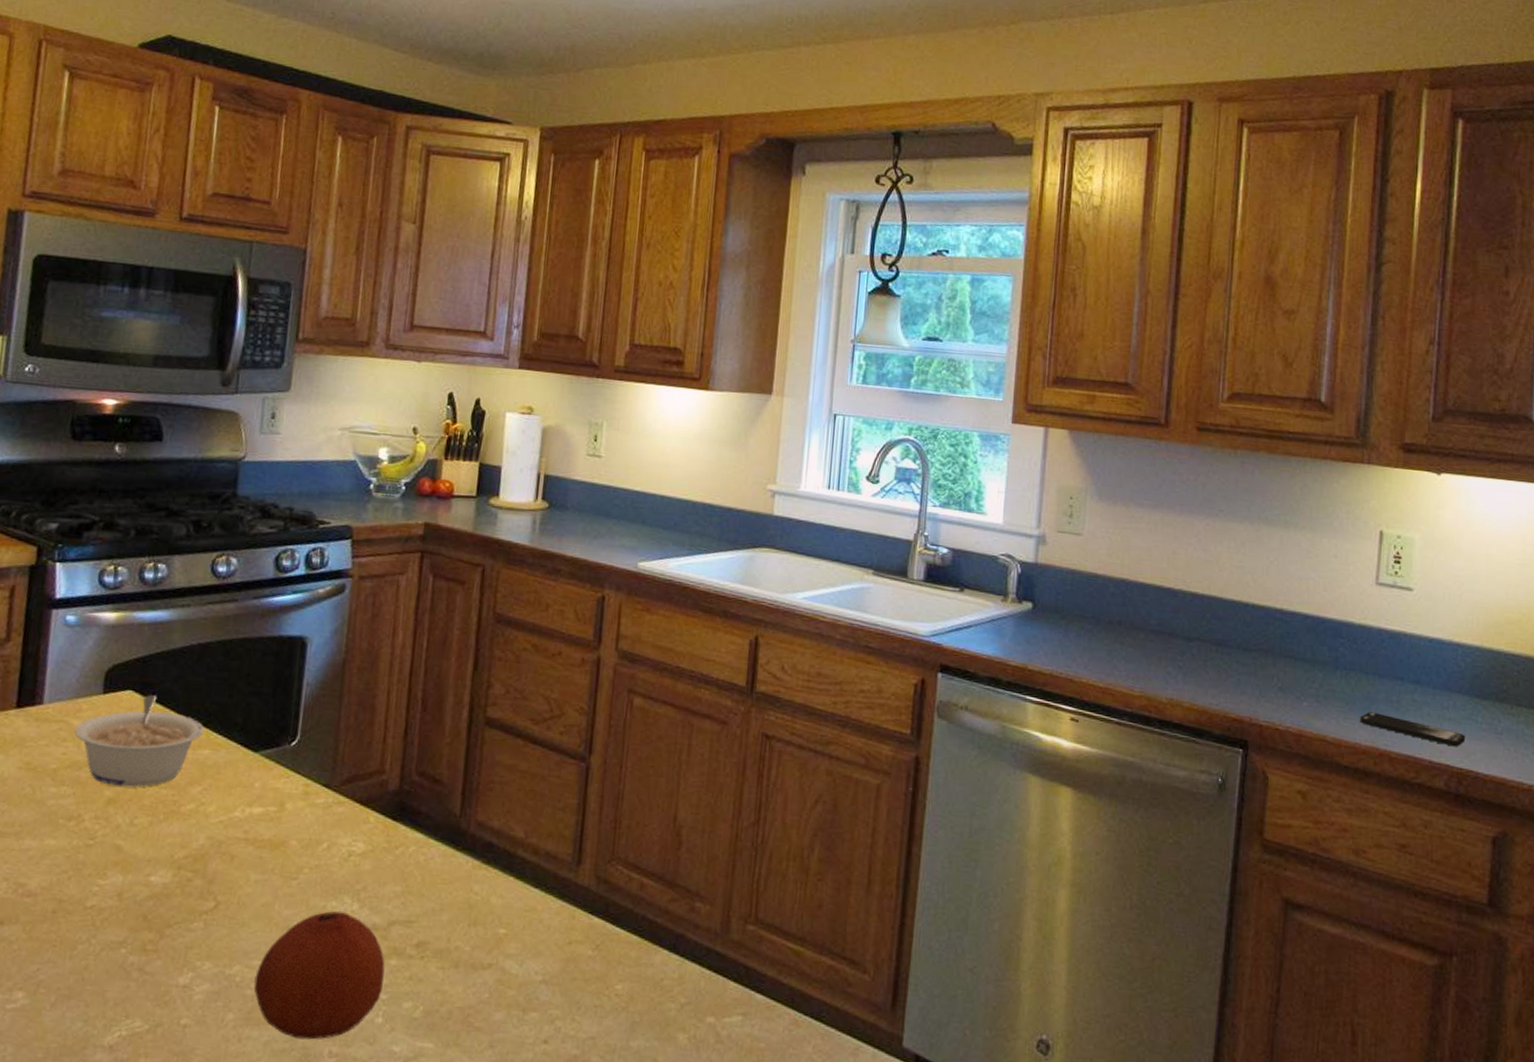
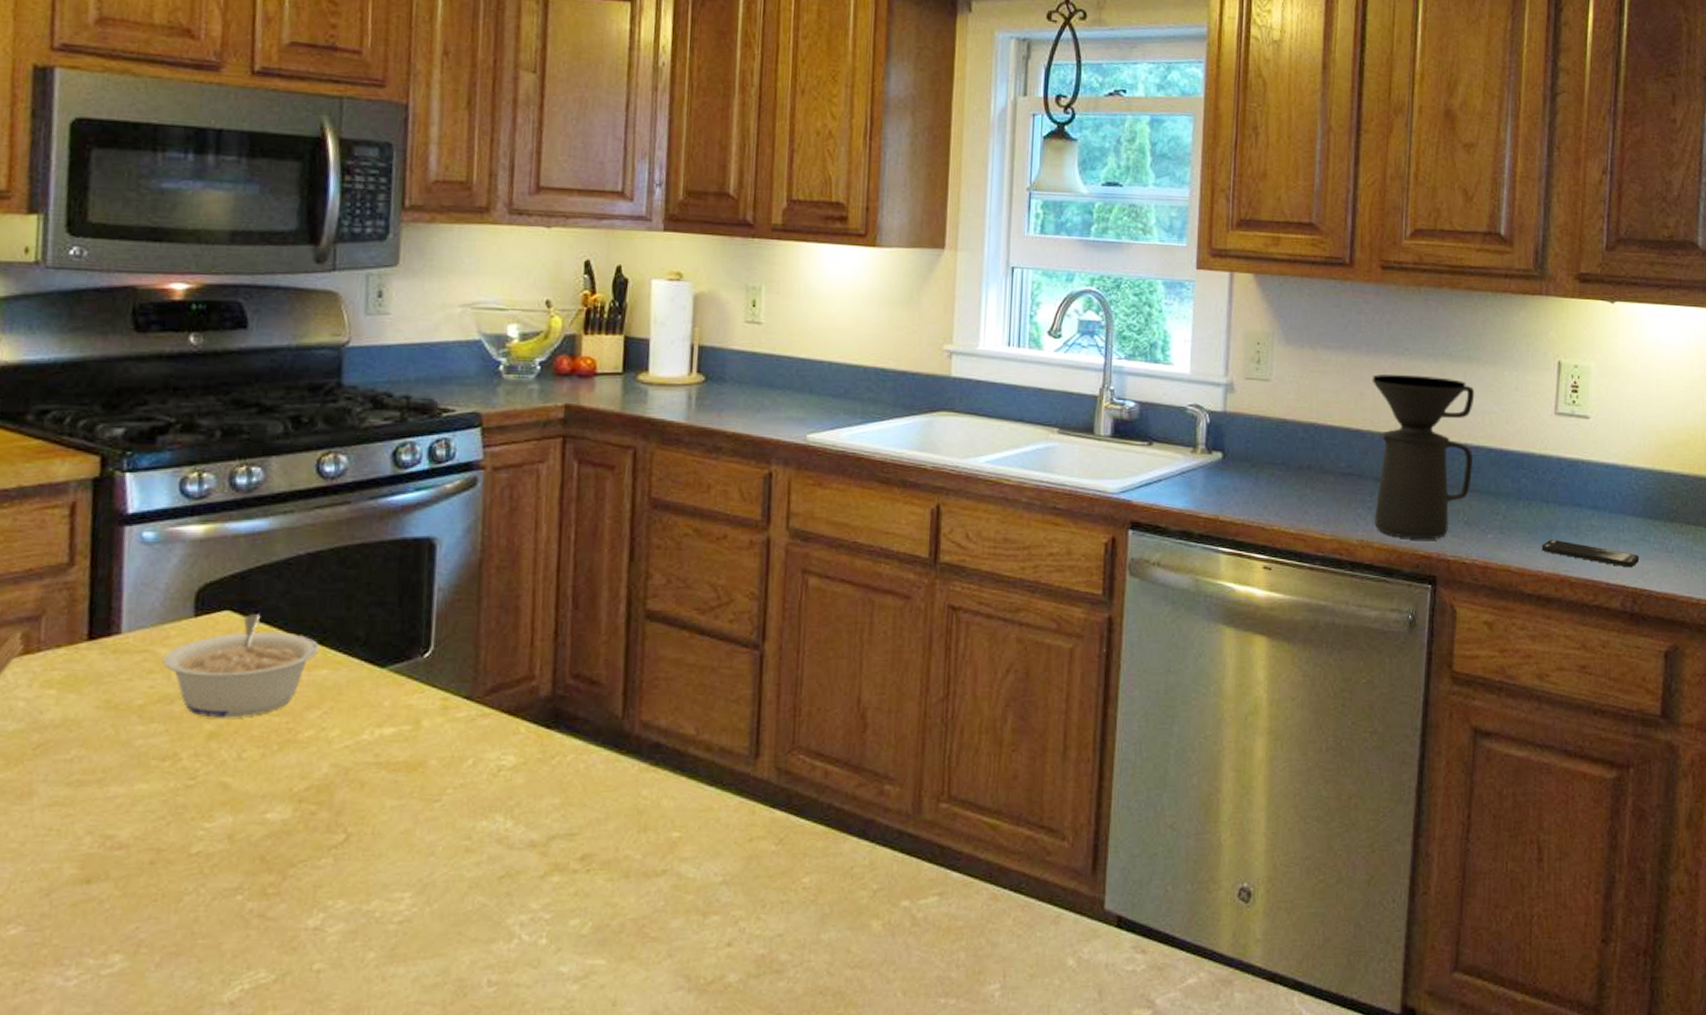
fruit: present [254,911,385,1040] -> none [396,831,547,971]
coffee maker: none [1185,534,1292,703] -> present [1372,374,1475,540]

